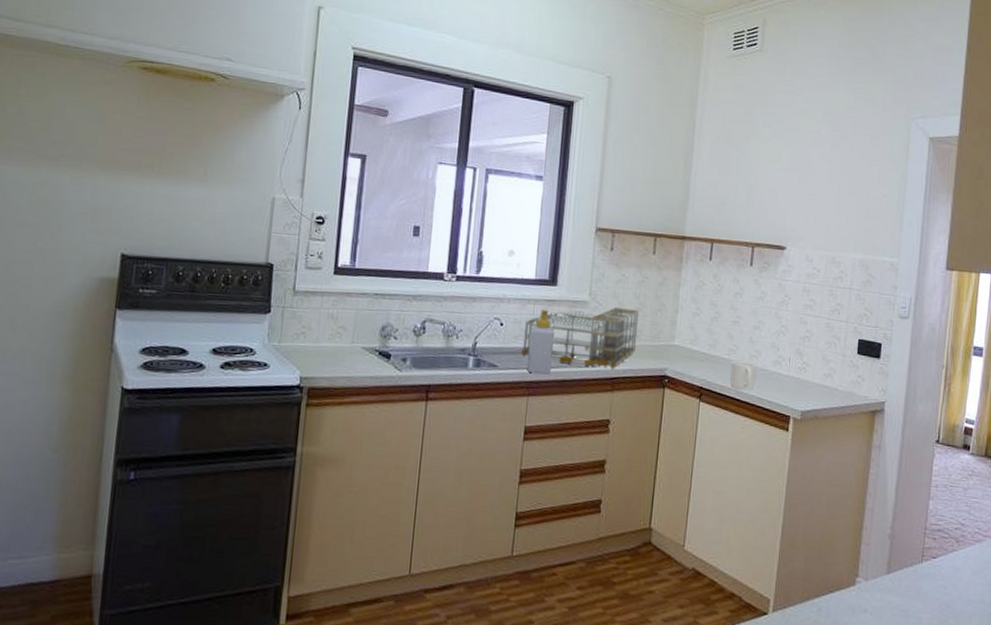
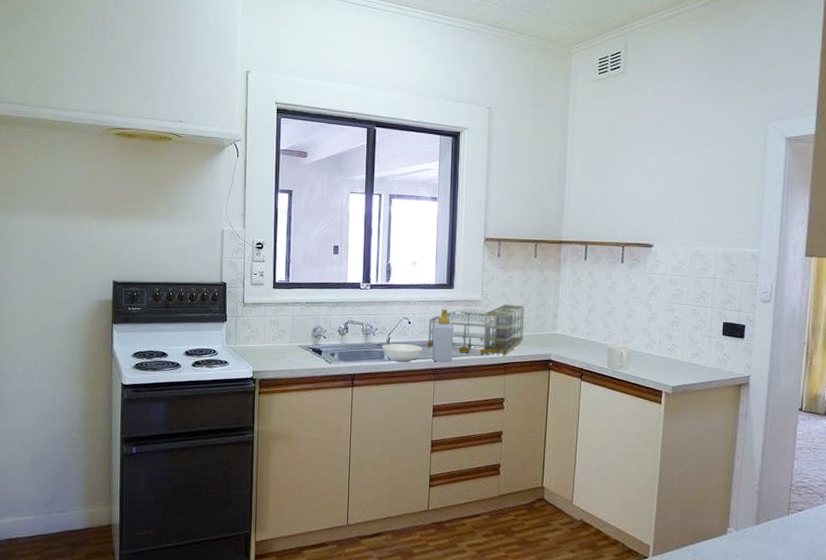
bowl: none [466,349,517,374] -> present [382,344,424,363]

